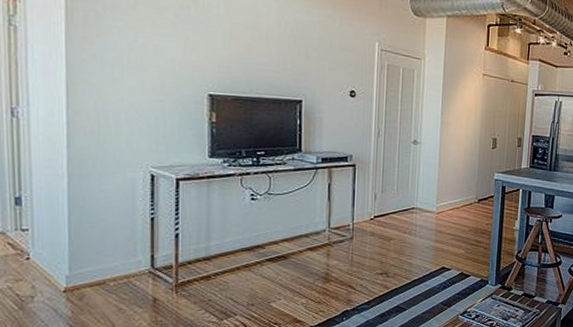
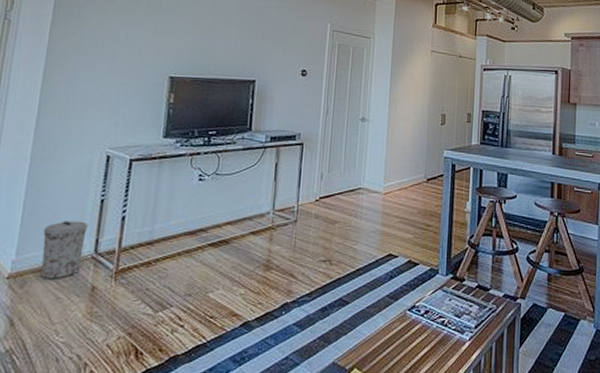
trash can: none [94,238,141,292] -> present [40,221,88,279]

